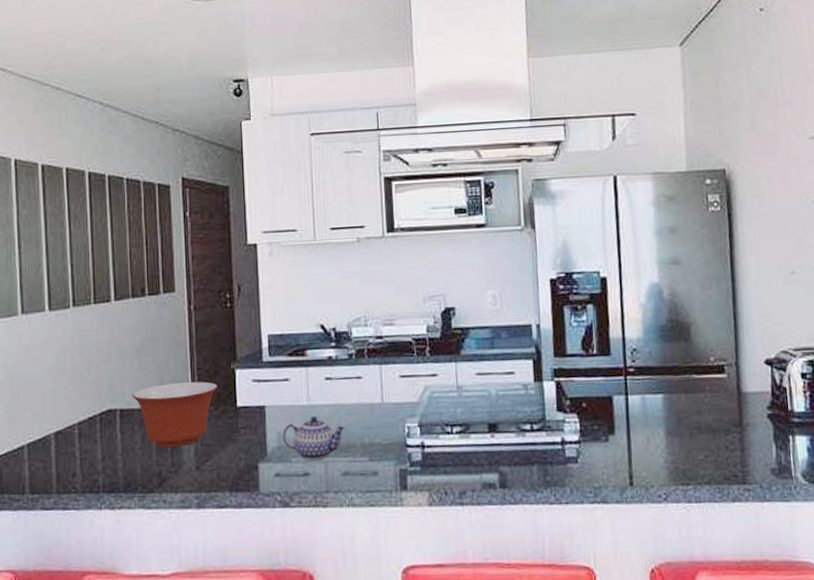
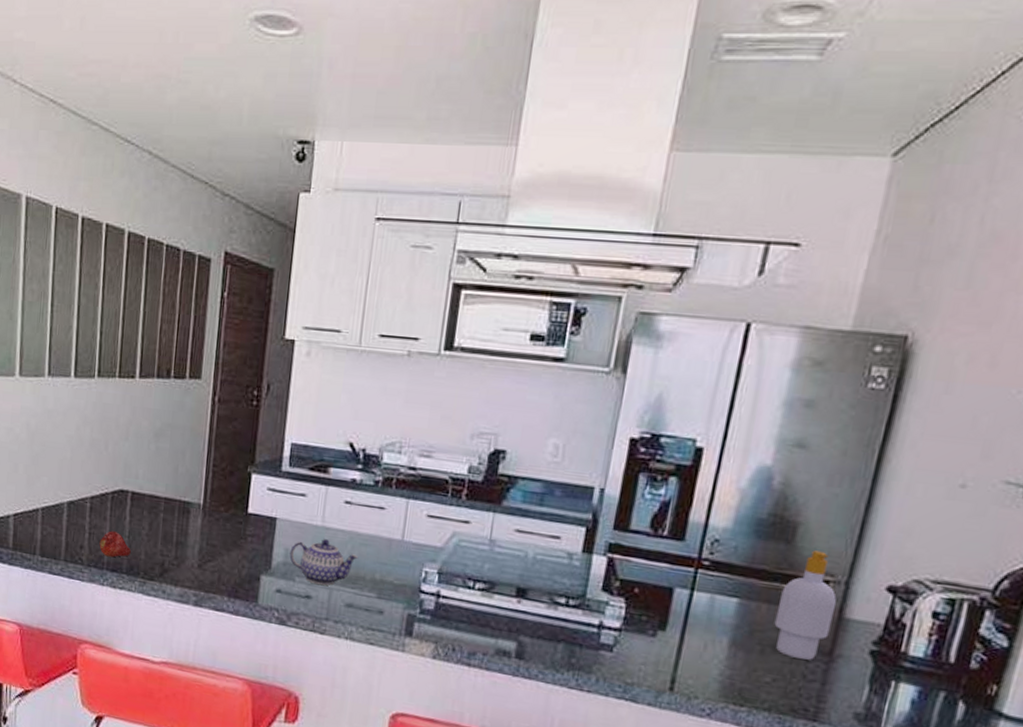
fruit: none [92,452,127,479] -> present [99,531,132,558]
mixing bowl: present [132,381,218,447] -> none [145,474,232,542]
soap bottle: none [692,342,735,434] -> present [774,550,837,660]

